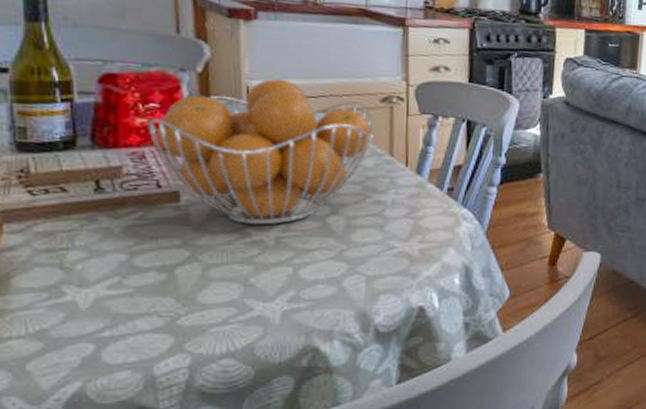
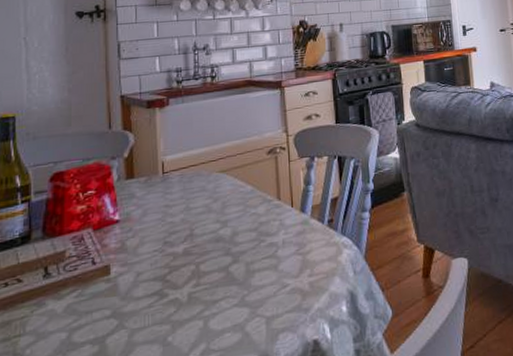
fruit basket: present [148,78,375,225] -> none [86,150,264,286]

